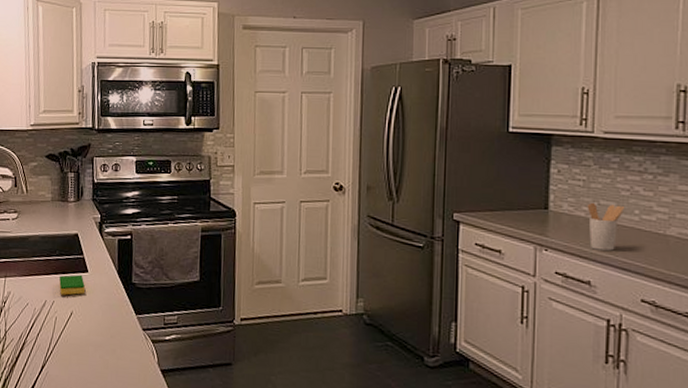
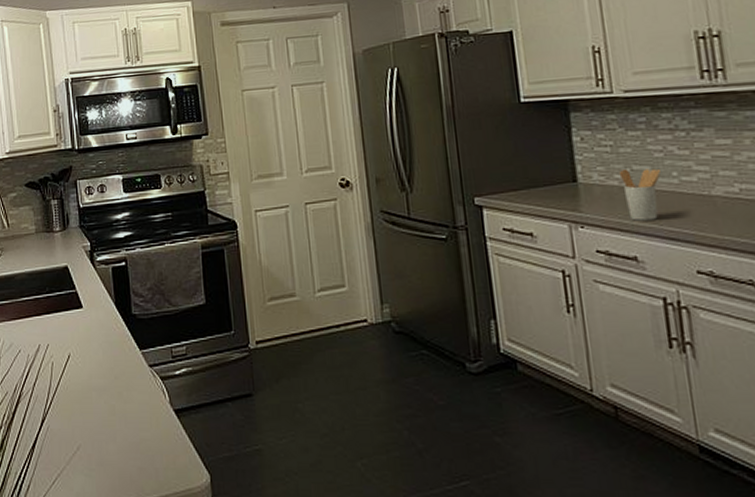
dish sponge: present [59,274,85,295] -> none [52,311,81,337]

